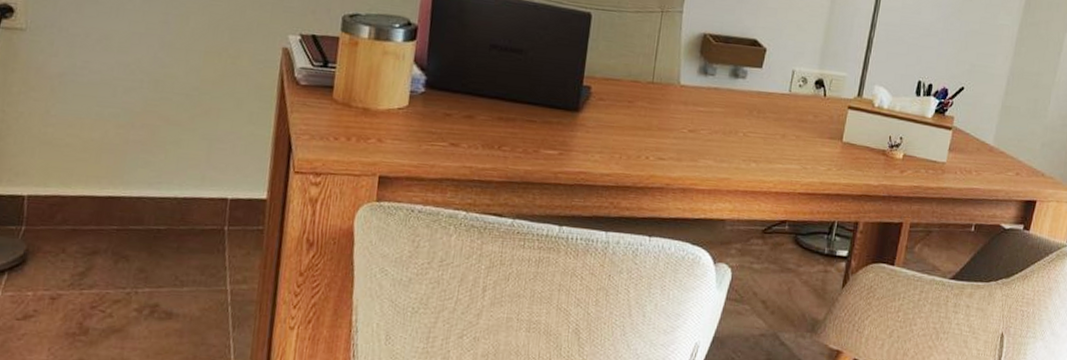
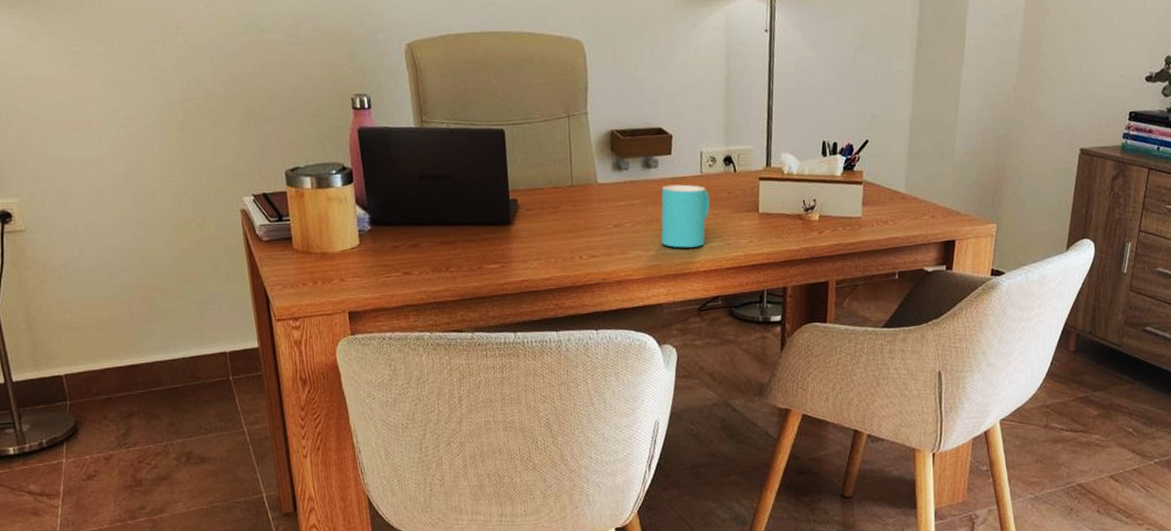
cup: none [735,98,795,167] -> present [661,184,710,248]

